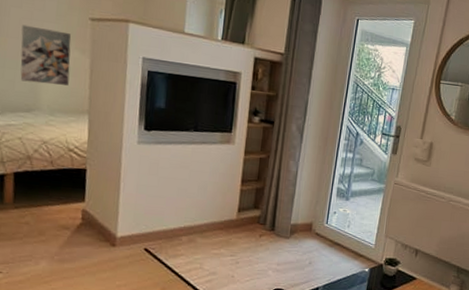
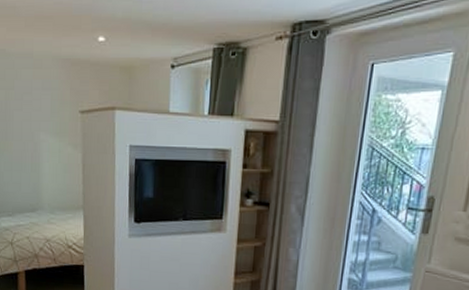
wall art: present [20,24,72,86] -> none [23,126,65,183]

